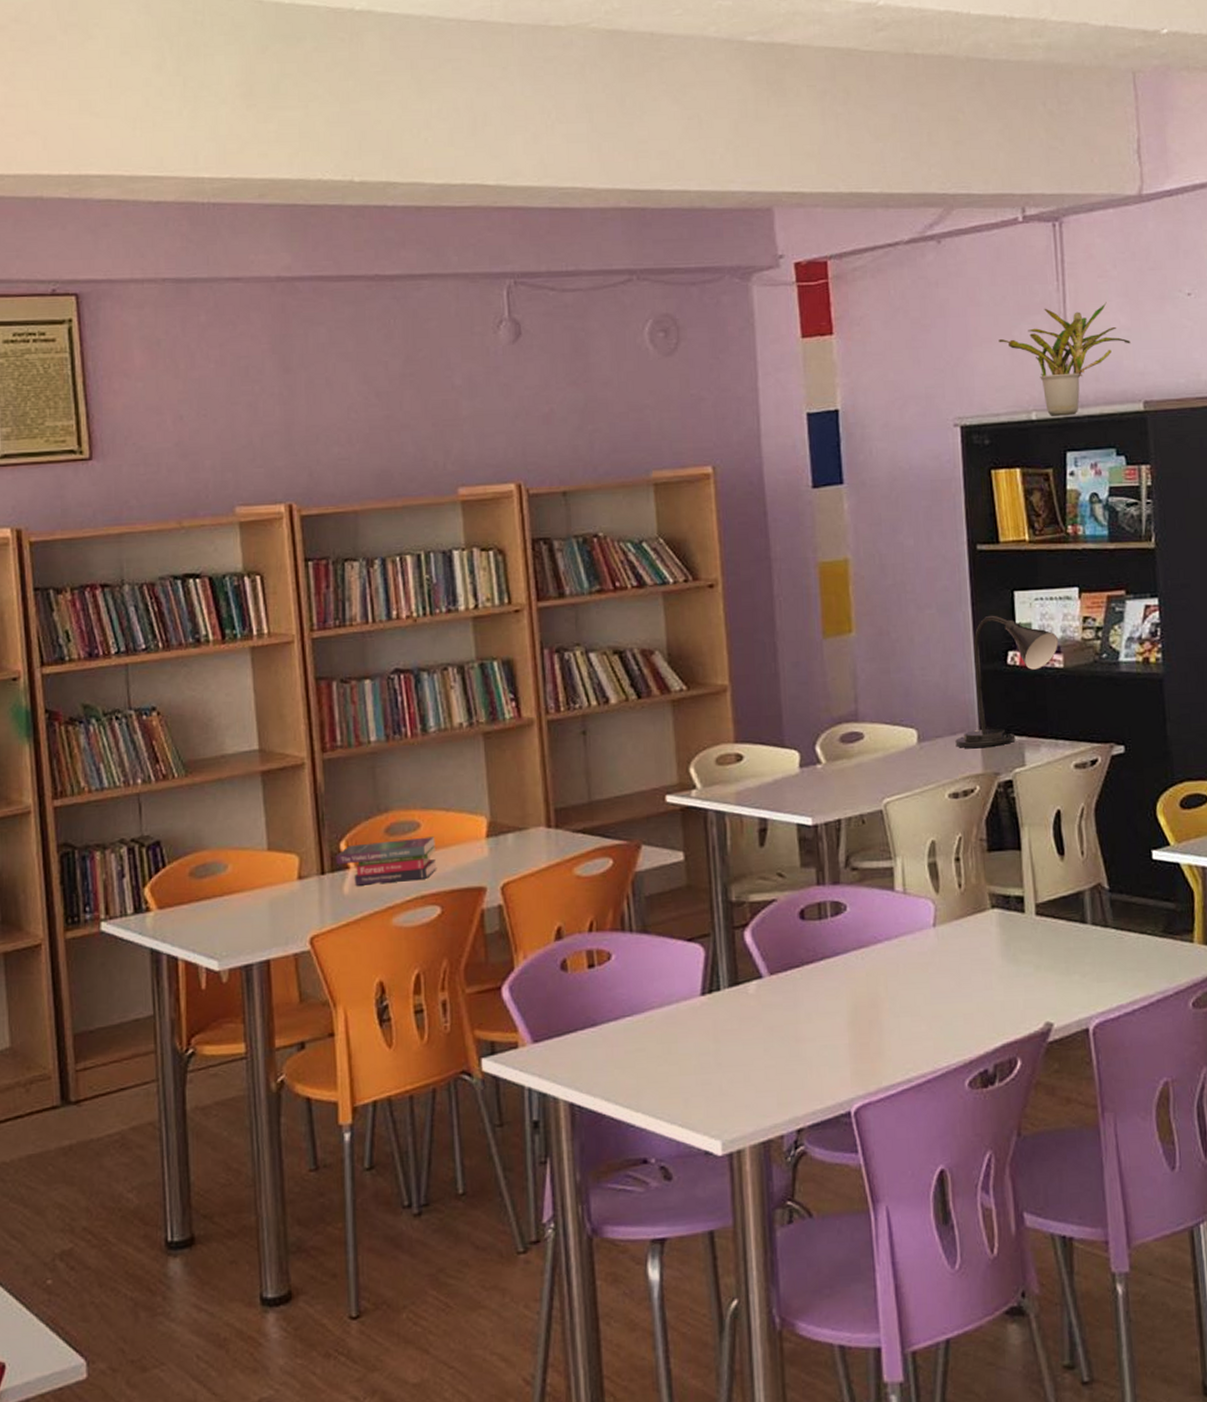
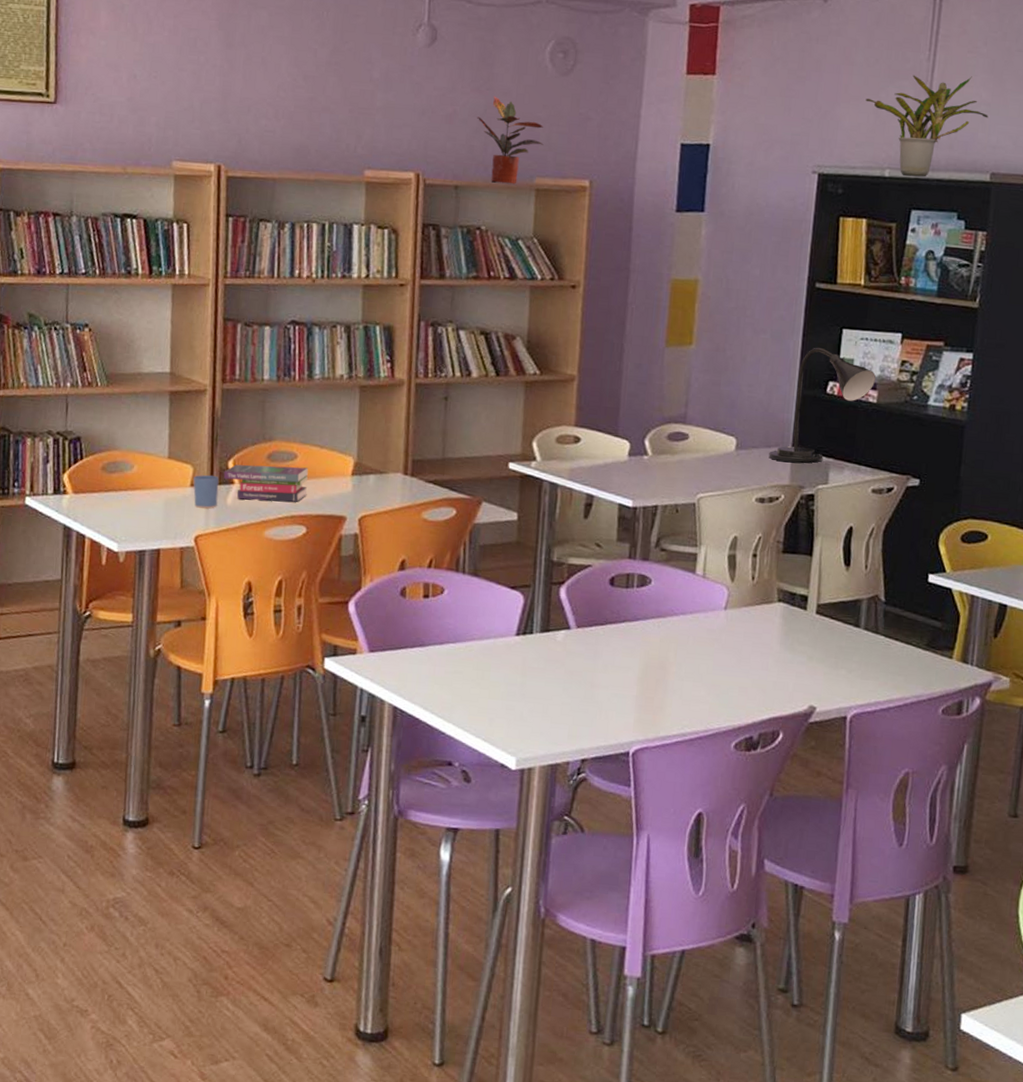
mug: none [300,862,332,904] -> present [193,474,220,509]
potted plant: none [577,387,656,483] -> present [477,96,544,185]

